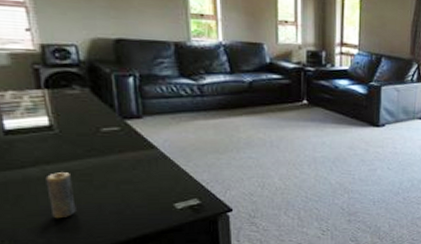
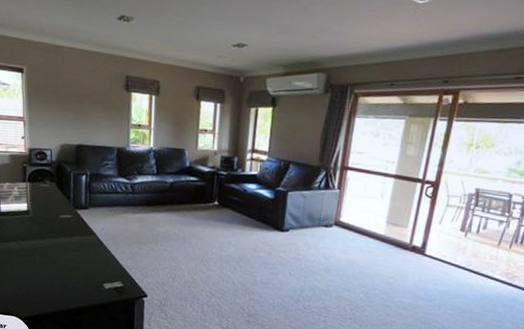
candle: present [45,172,77,219] -> none [19,248,37,285]

